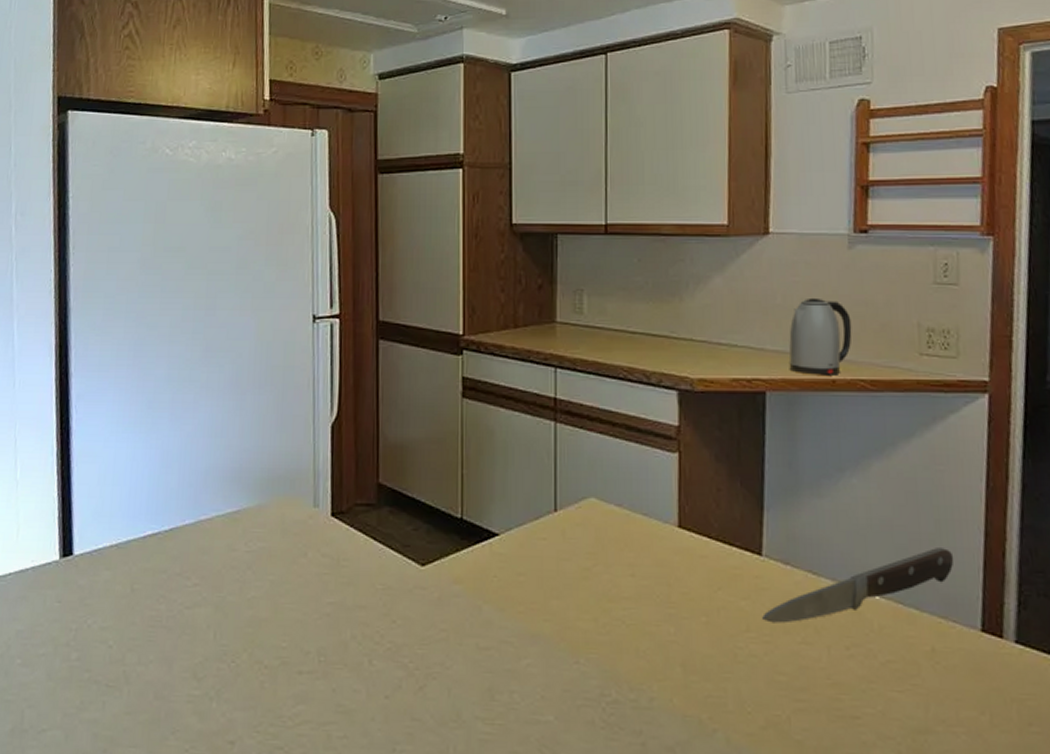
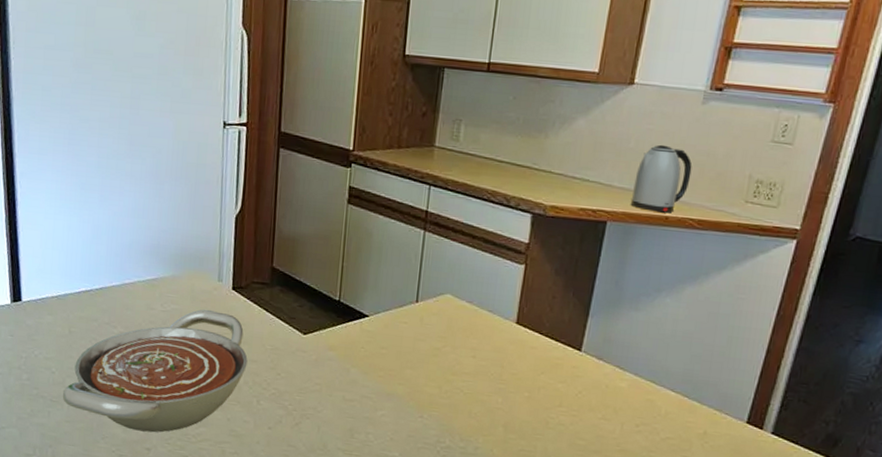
bowl: none [121,545,354,718] -> present [62,309,248,433]
kitchen knife: present [762,548,954,624] -> none [573,358,738,404]

